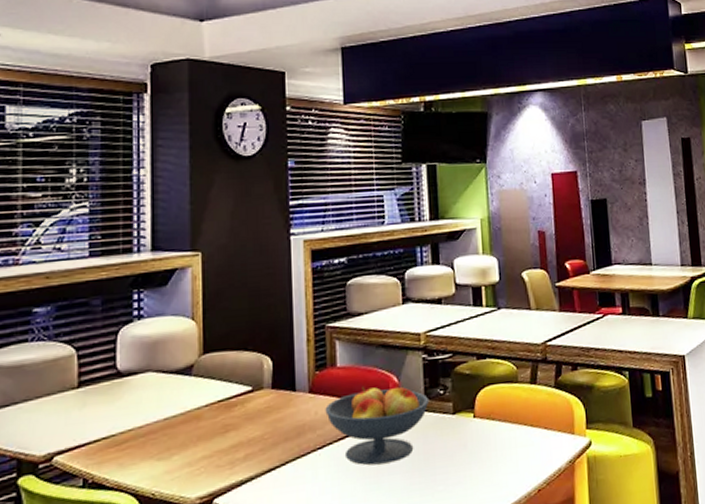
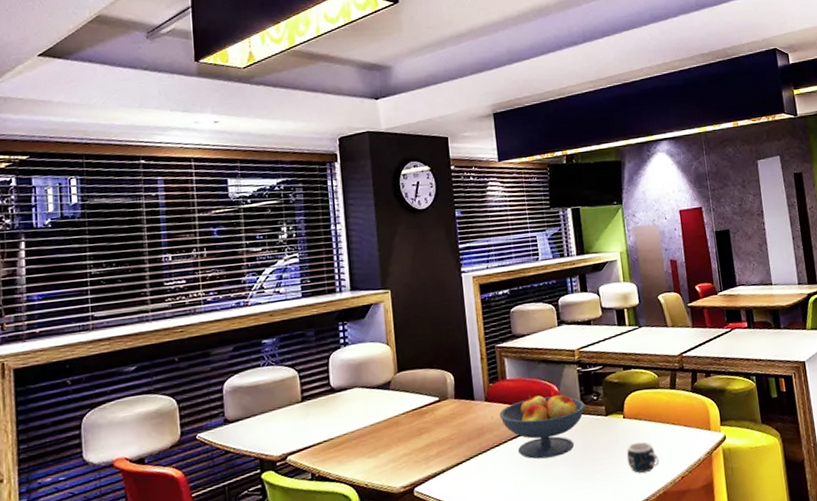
mug: none [475,447,513,485] -> present [626,442,660,474]

